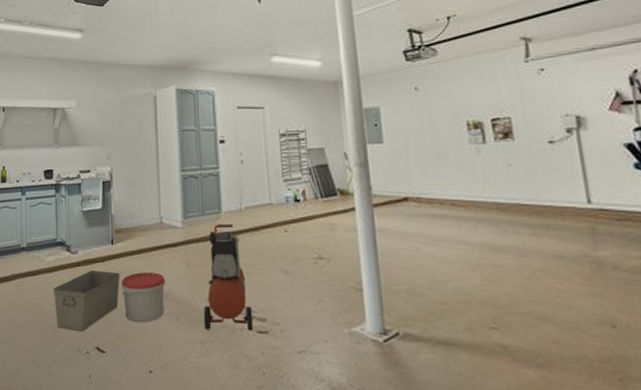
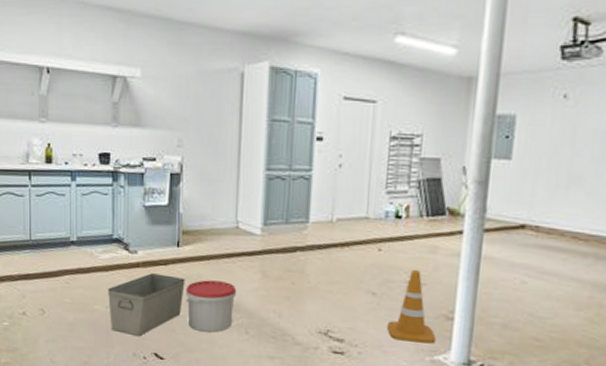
air compressor: present [203,224,254,331] -> none [274,235,330,351]
traffic cone: none [304,247,350,316] -> present [387,270,436,344]

